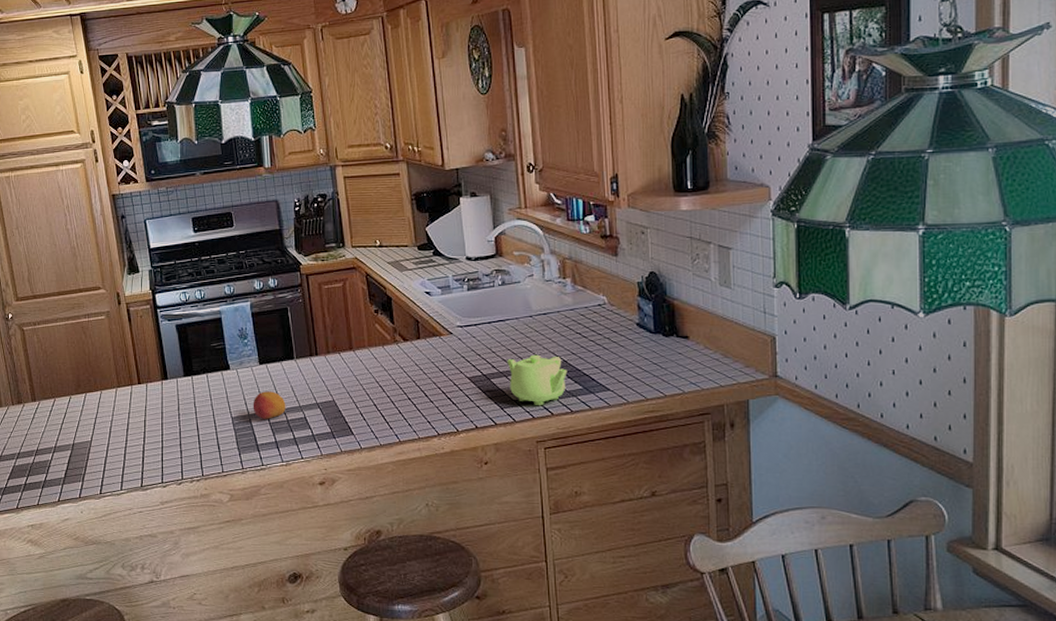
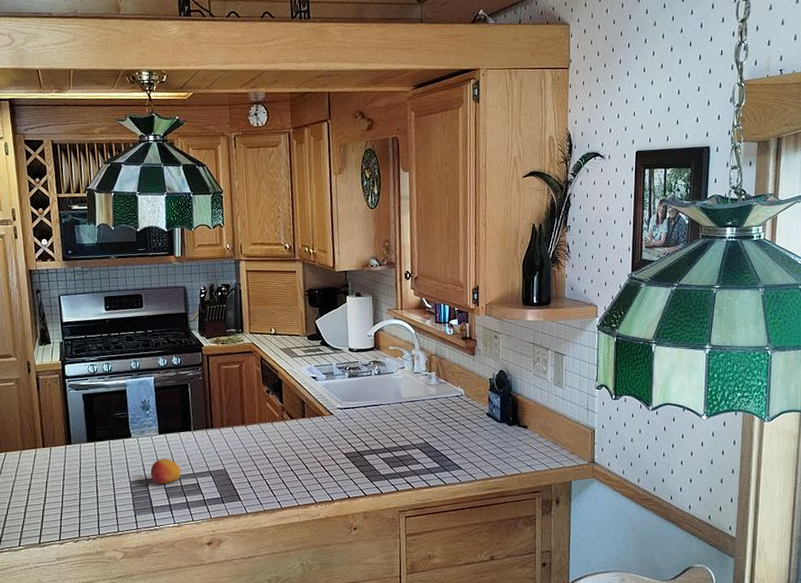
teapot: present [507,354,568,405] -> none [378,436,428,480]

